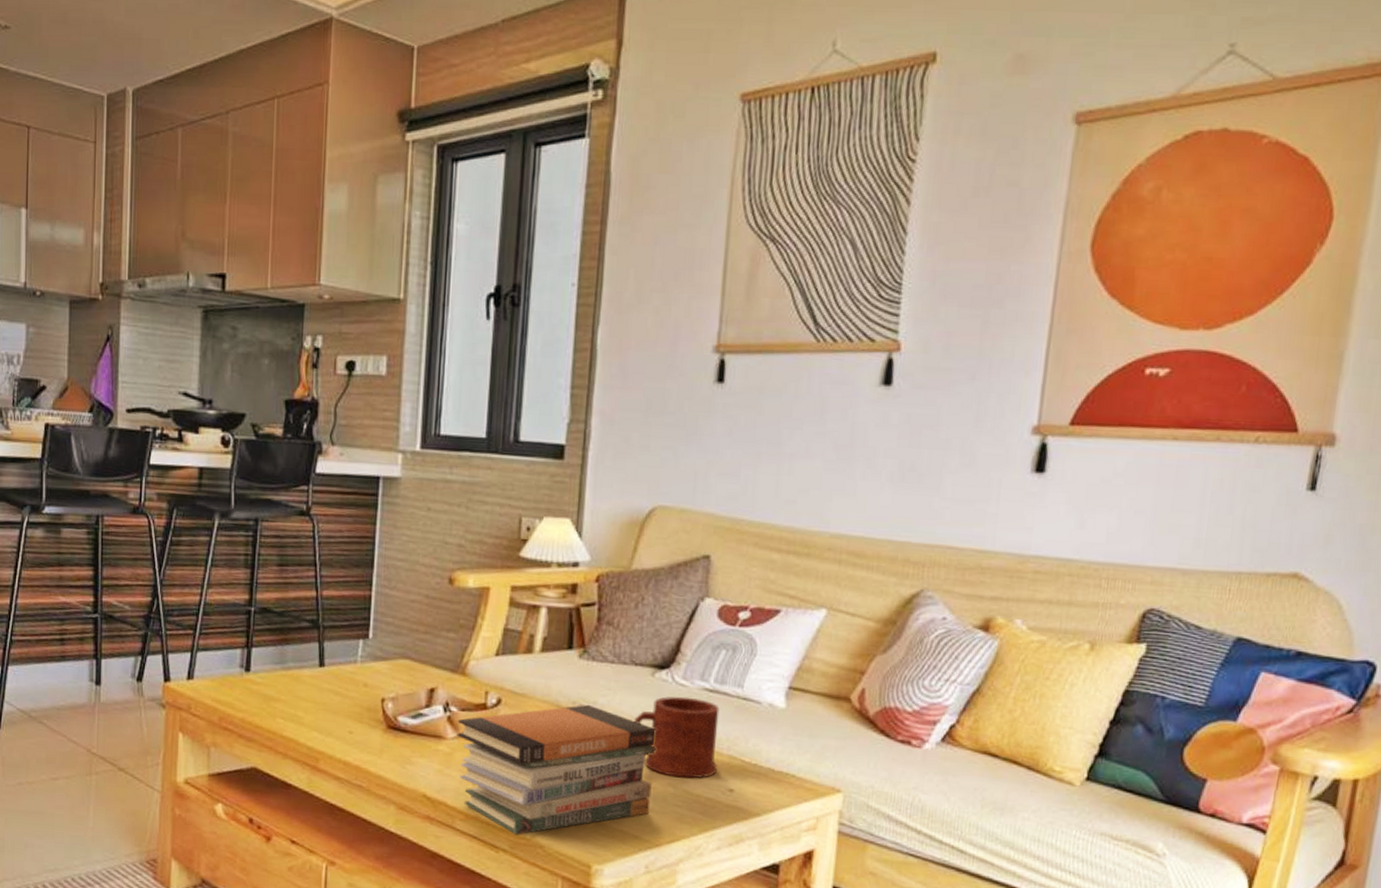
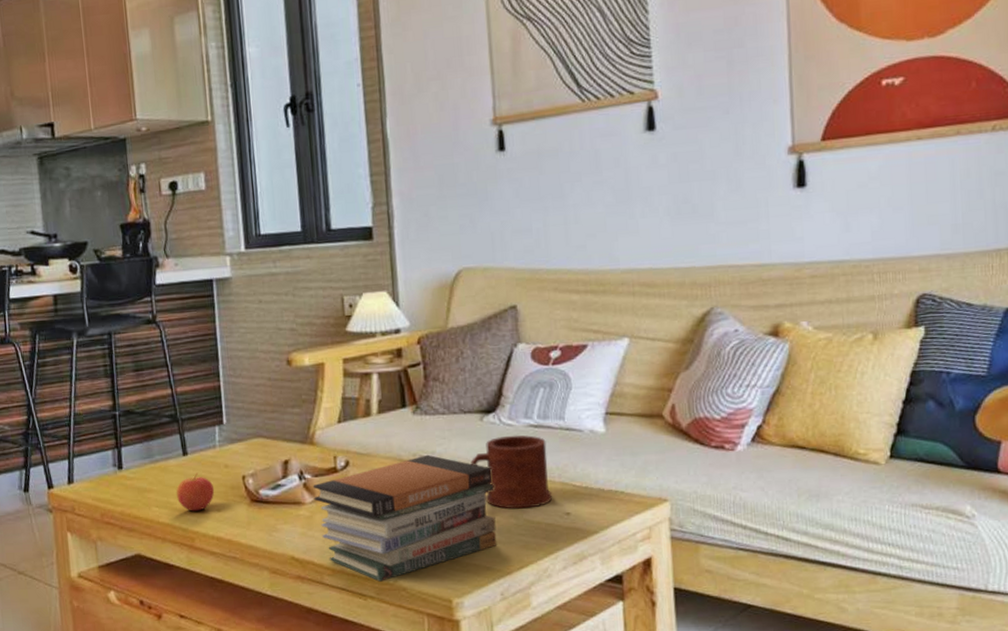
apple: none [305,687,349,730] -> present [175,472,215,512]

